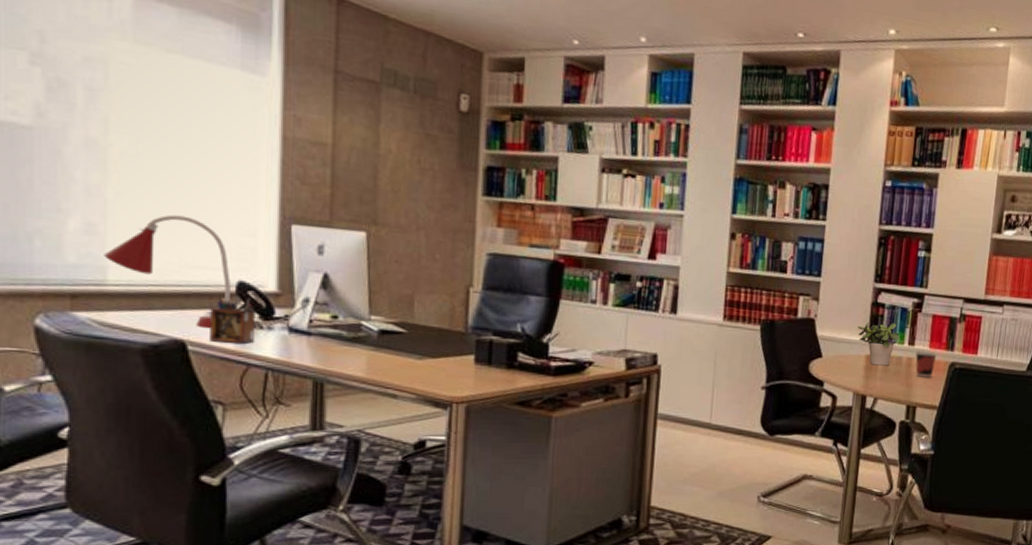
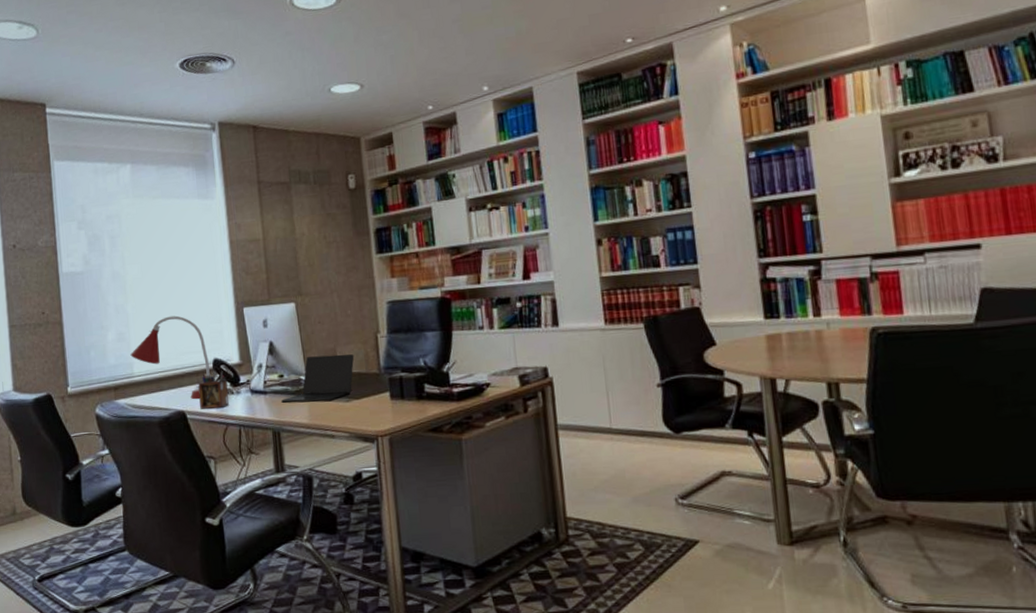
laptop: none [331,300,437,356] -> present [281,354,354,404]
potted plant: present [858,322,900,366] -> none [749,296,801,345]
cup: present [915,351,937,378] -> none [825,320,852,350]

